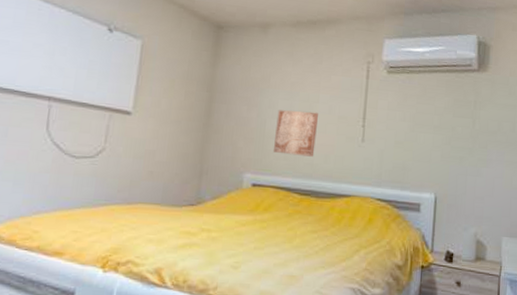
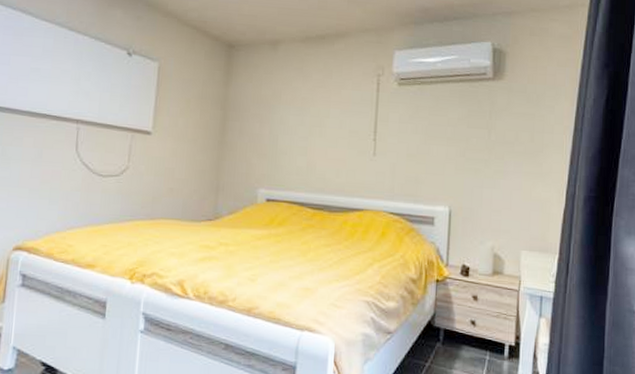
wall art: present [274,110,318,157] -> none [286,126,329,172]

